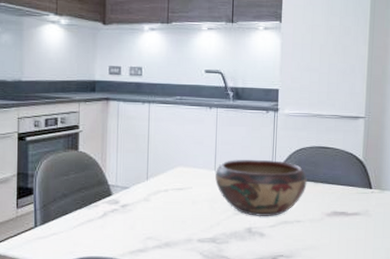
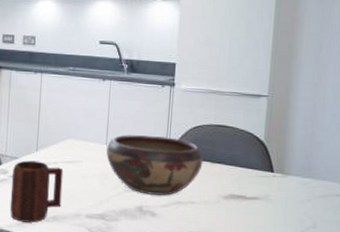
mug: none [122,189,174,250] -> present [9,160,64,223]

